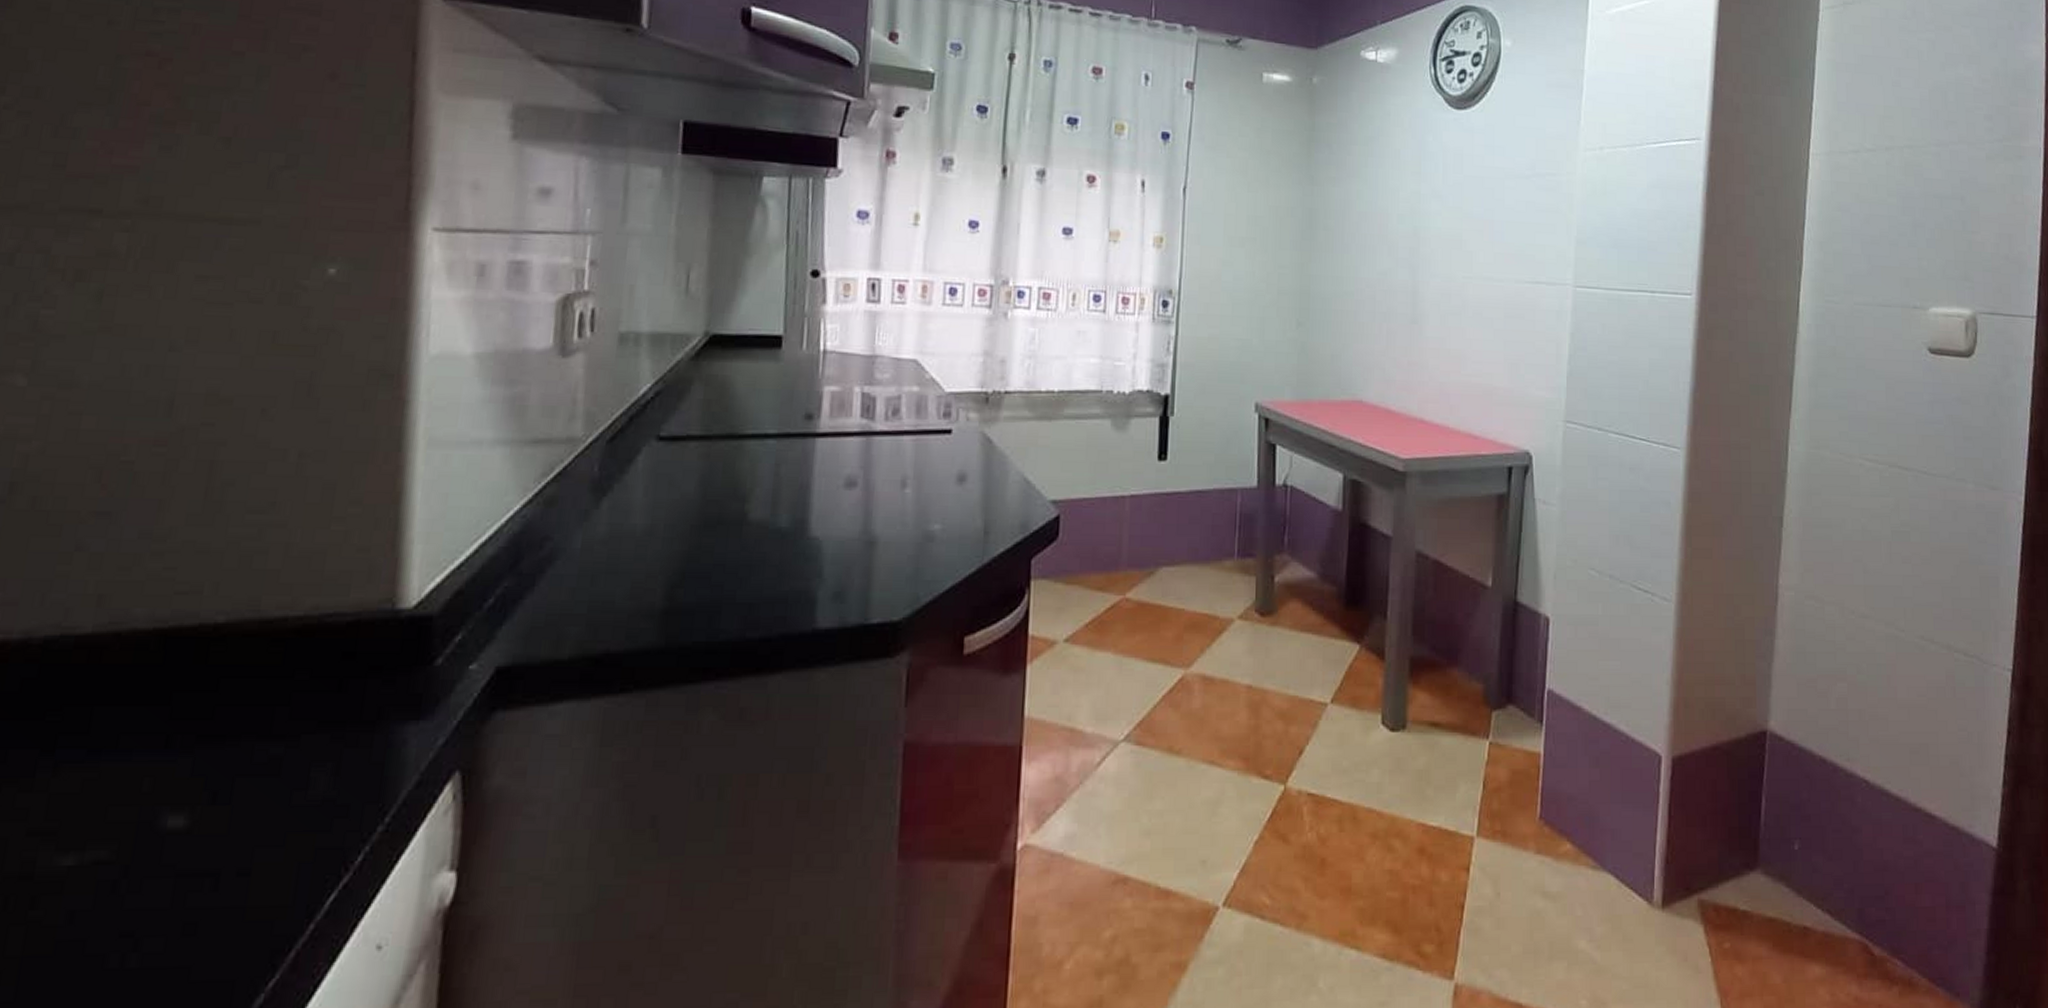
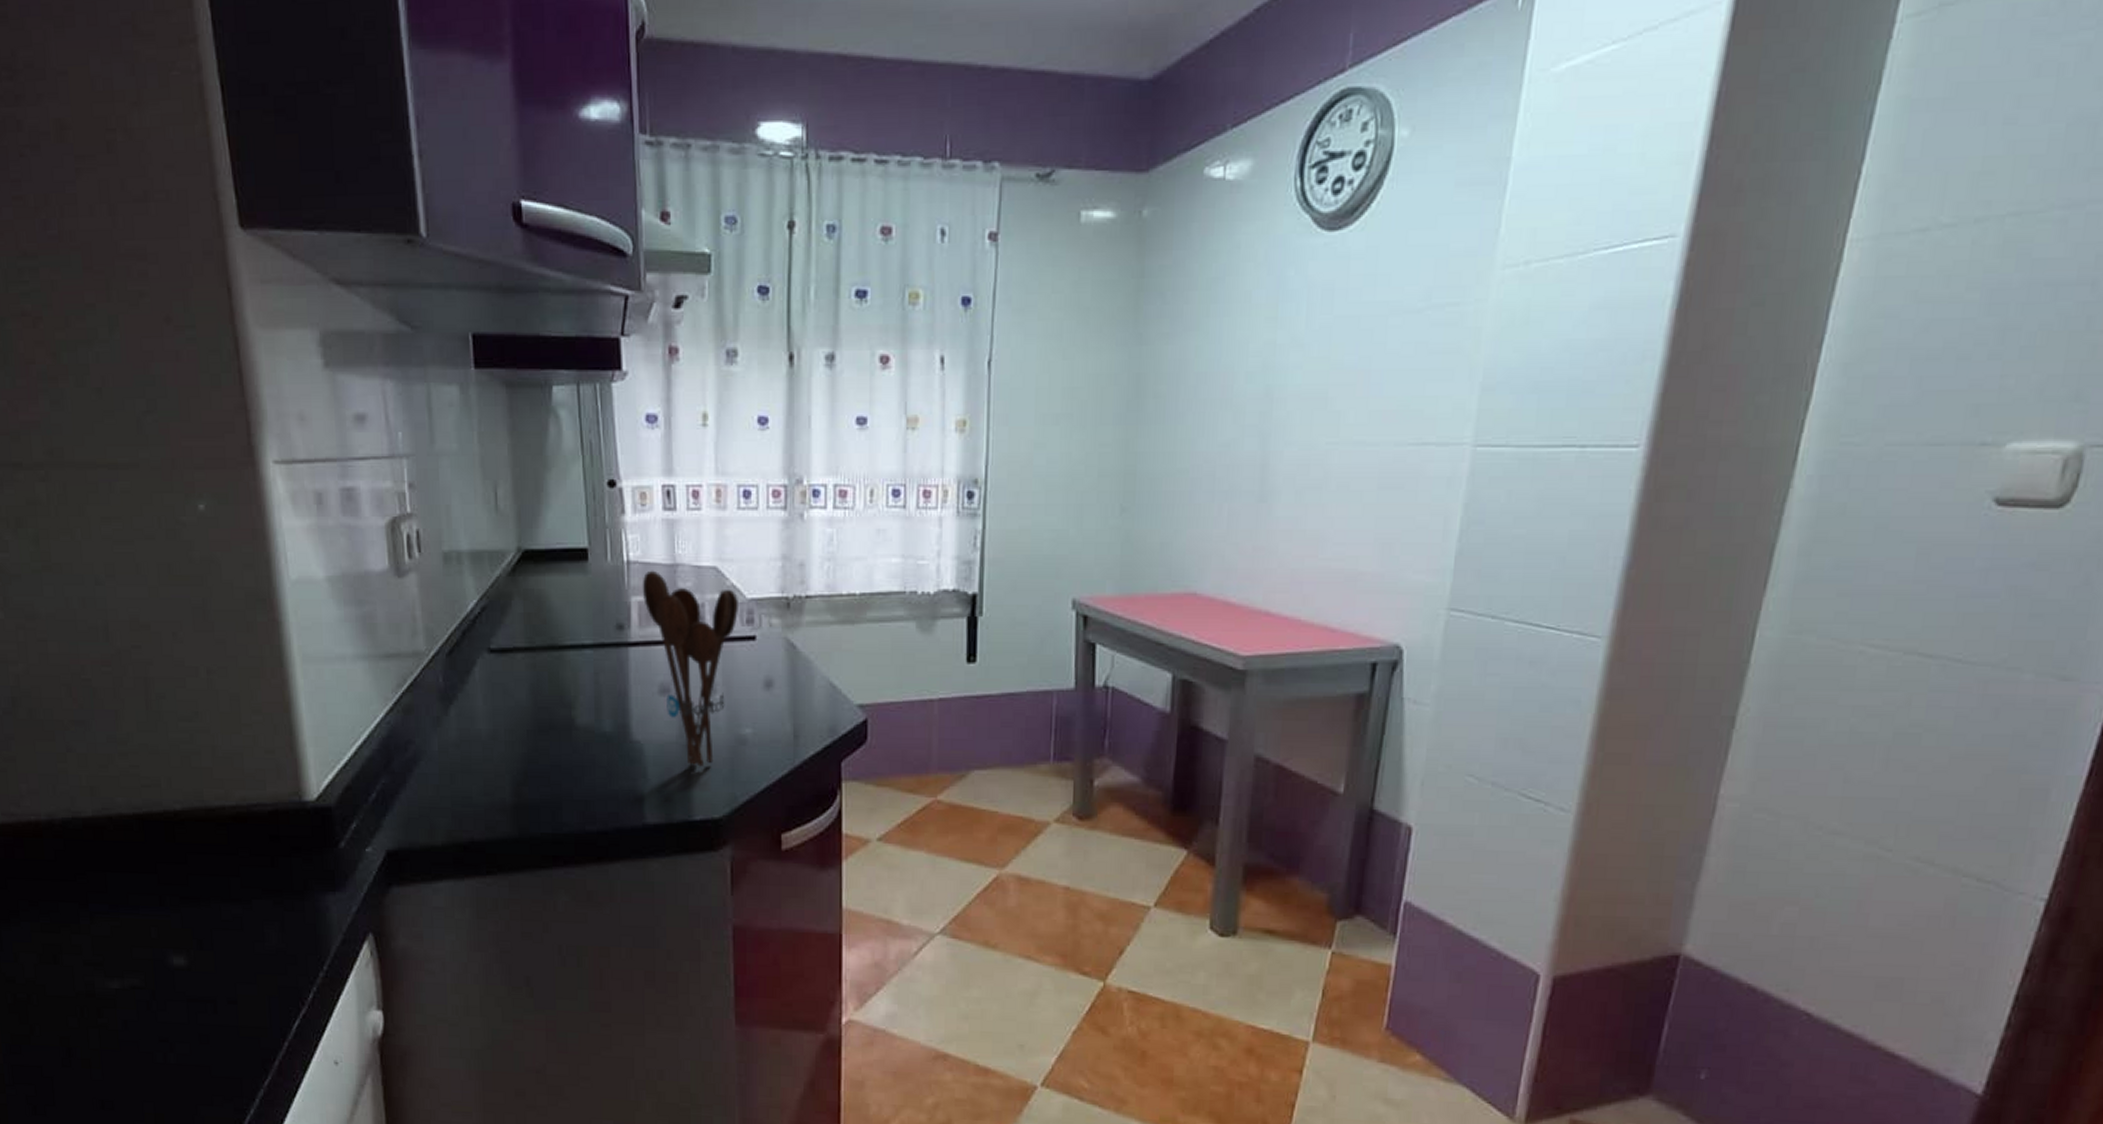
utensil holder: none [836,360,938,565] -> present [642,570,740,767]

